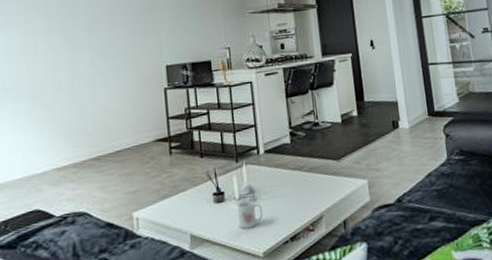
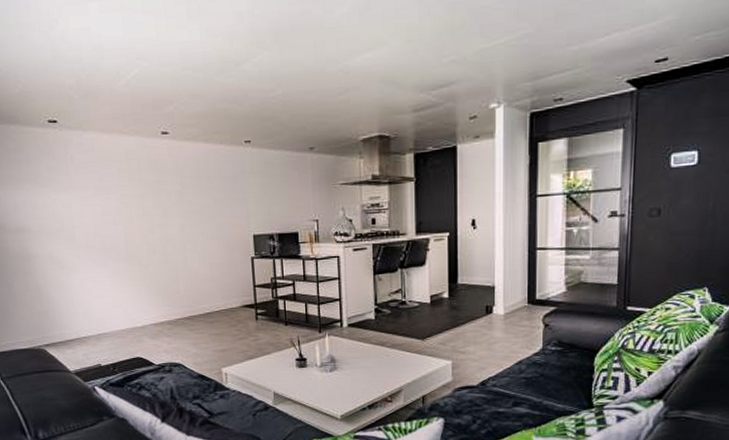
mug: present [237,200,263,229] -> none [318,368,343,393]

